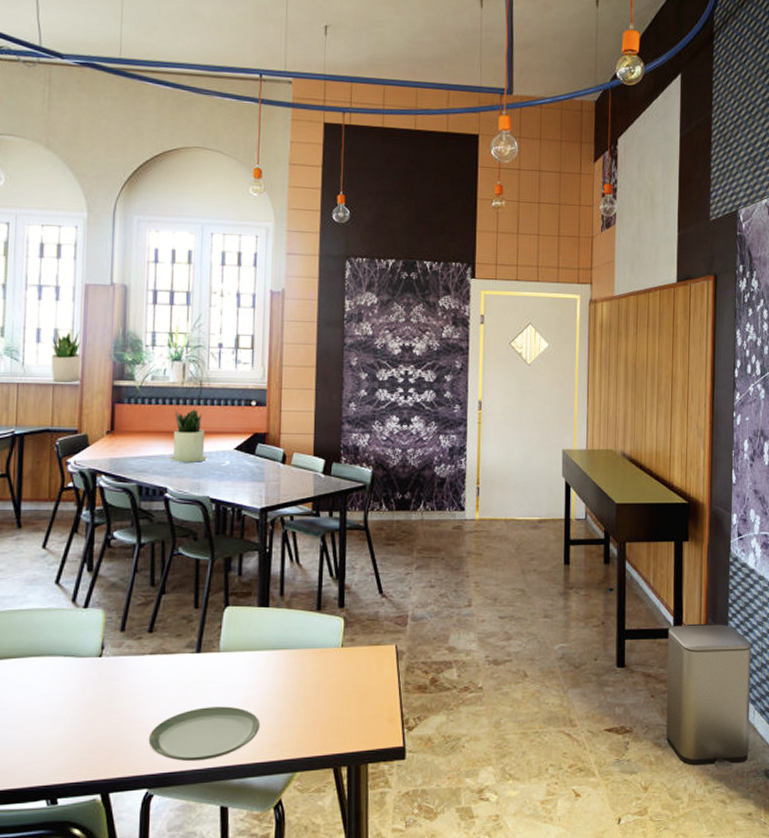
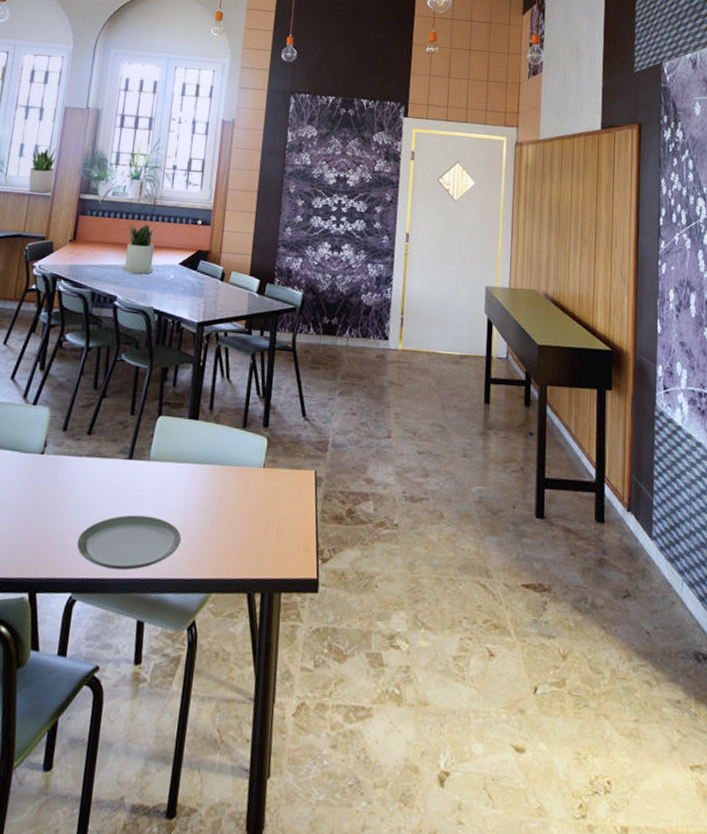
pedal bin: present [665,623,751,770] -> none [586,478,679,647]

